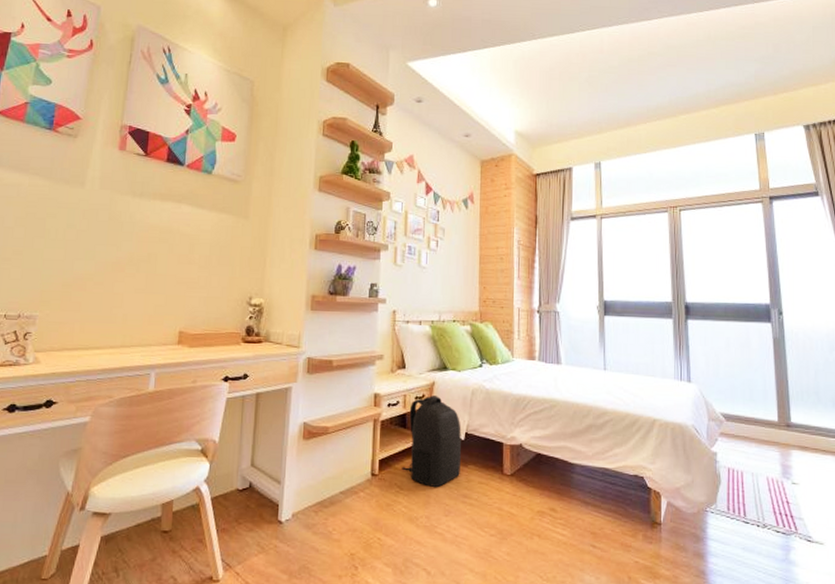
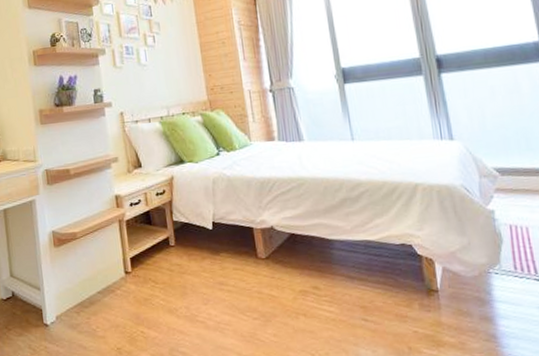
backpack: present [402,396,461,488] -> none [152,190,213,279]

